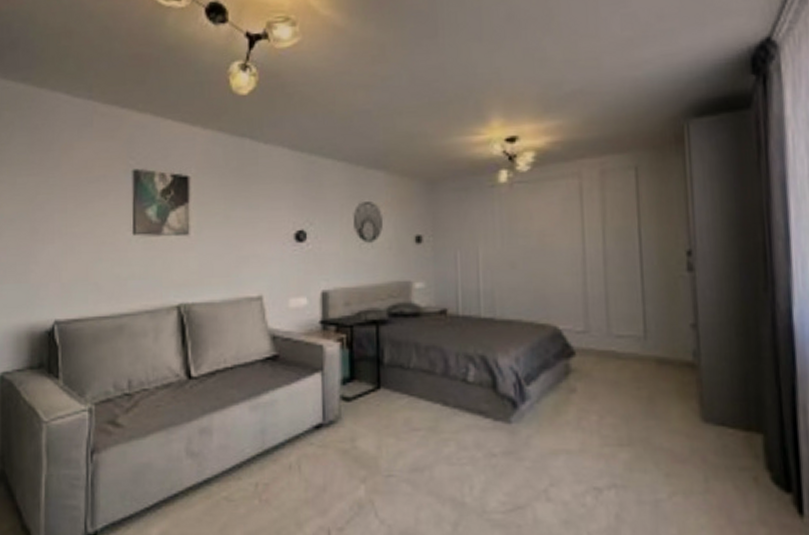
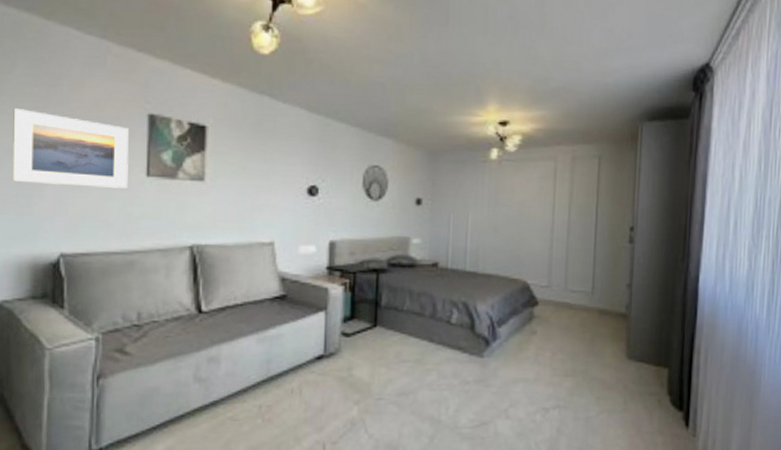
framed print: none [12,177,116,251] -> present [12,109,129,189]

